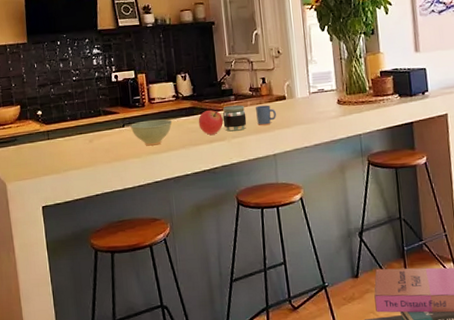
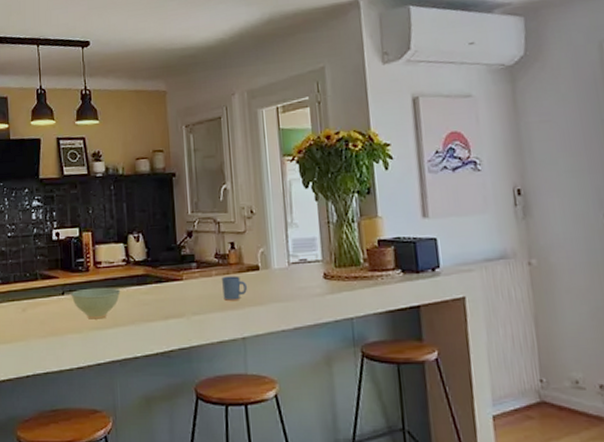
fruit: present [198,110,223,135] -> none [152,279,182,309]
jar: present [222,104,247,132] -> none [181,273,211,307]

